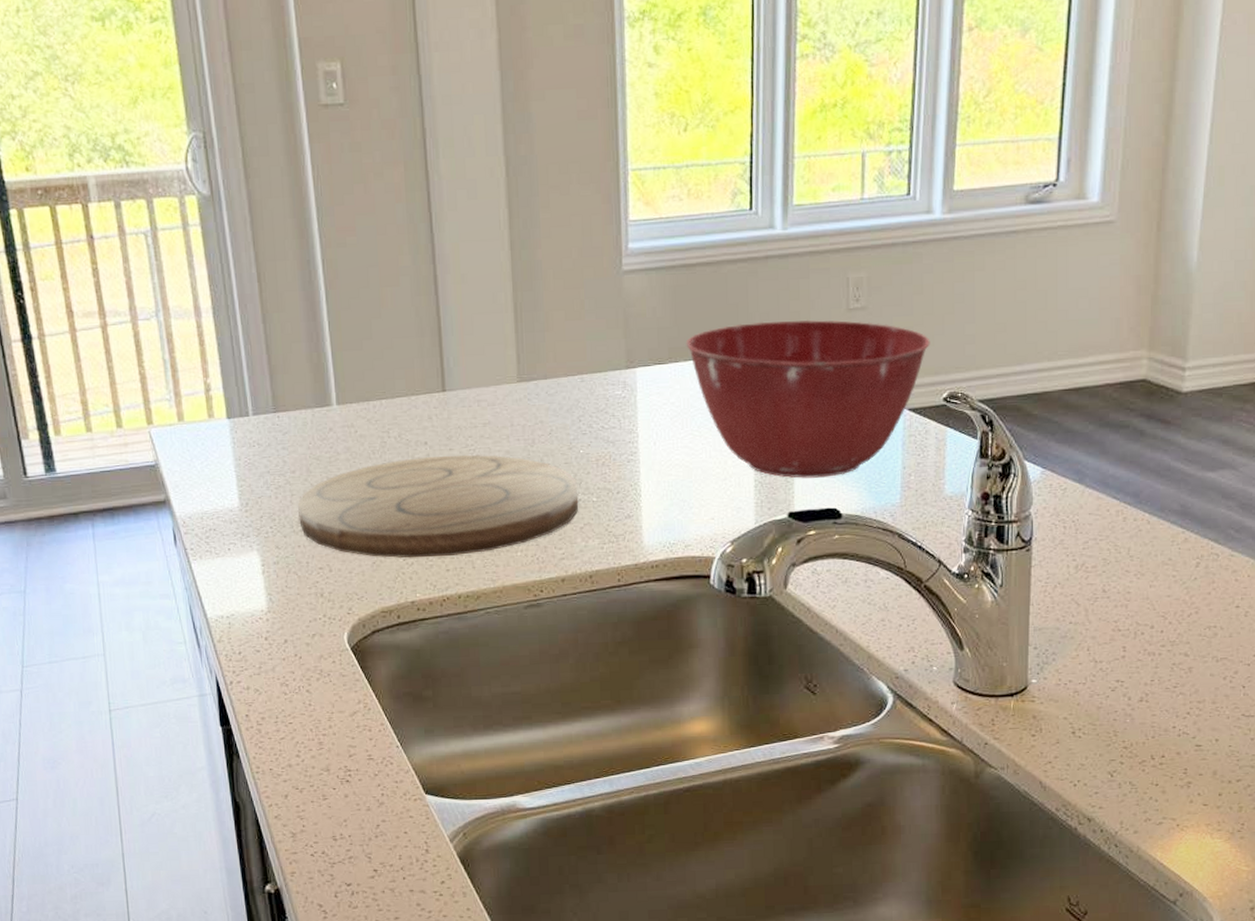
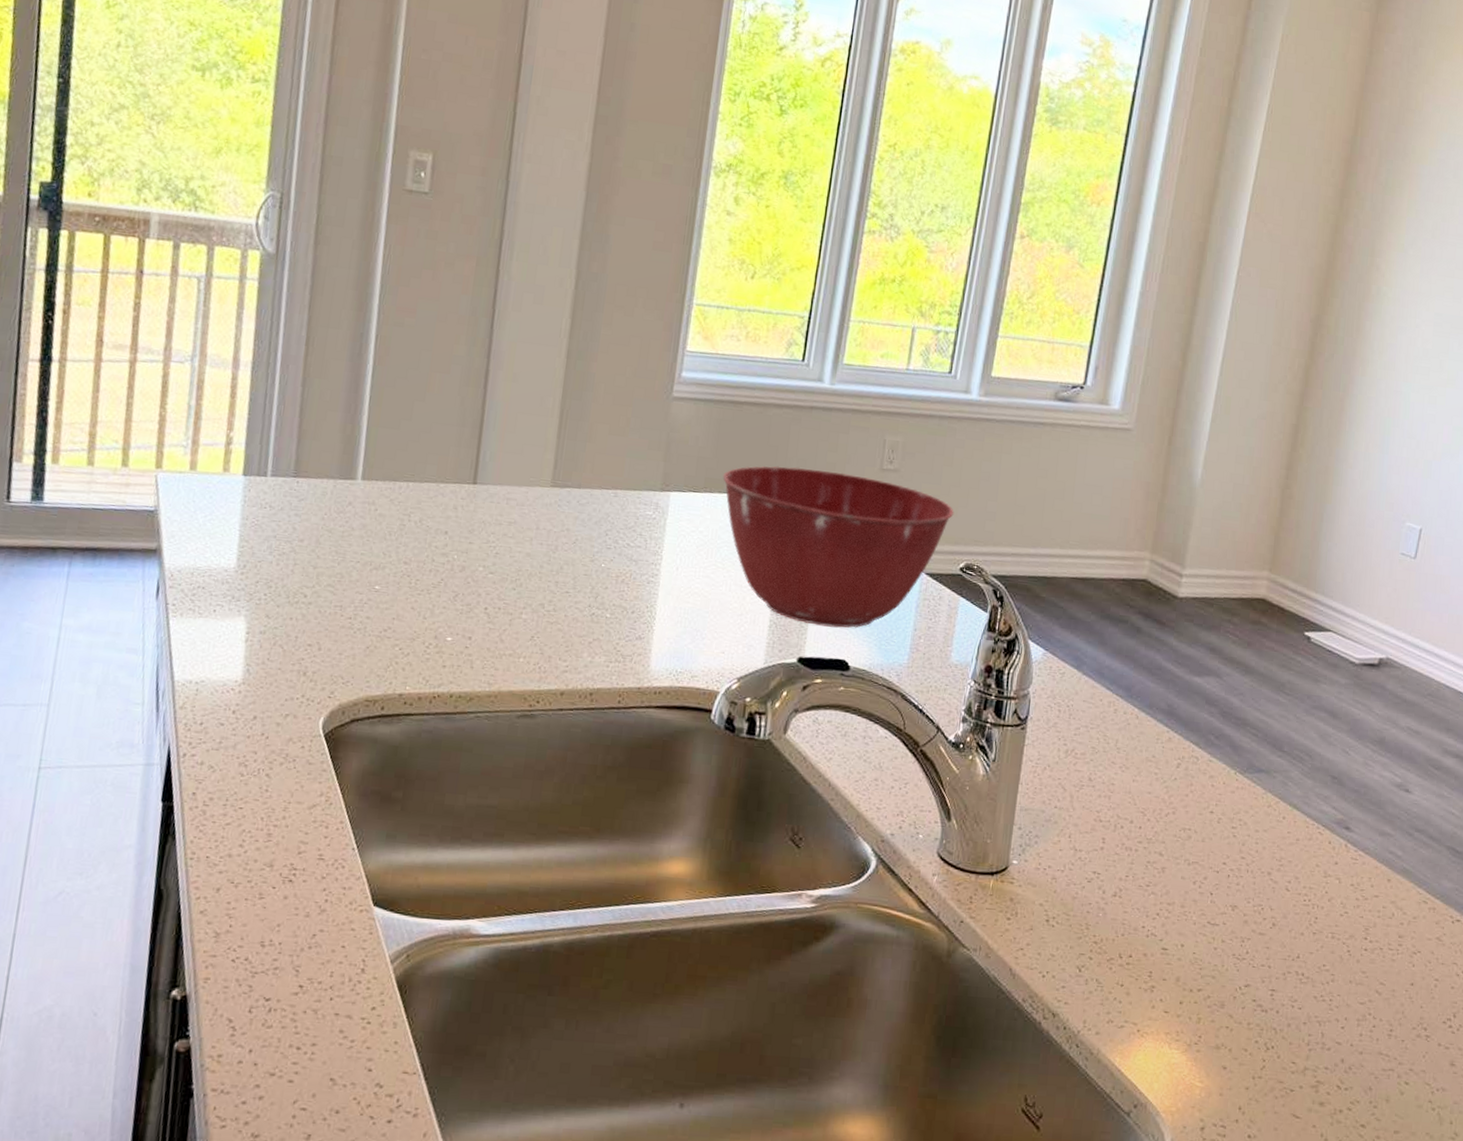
cutting board: present [298,454,579,558] -> none [297,545,593,653]

